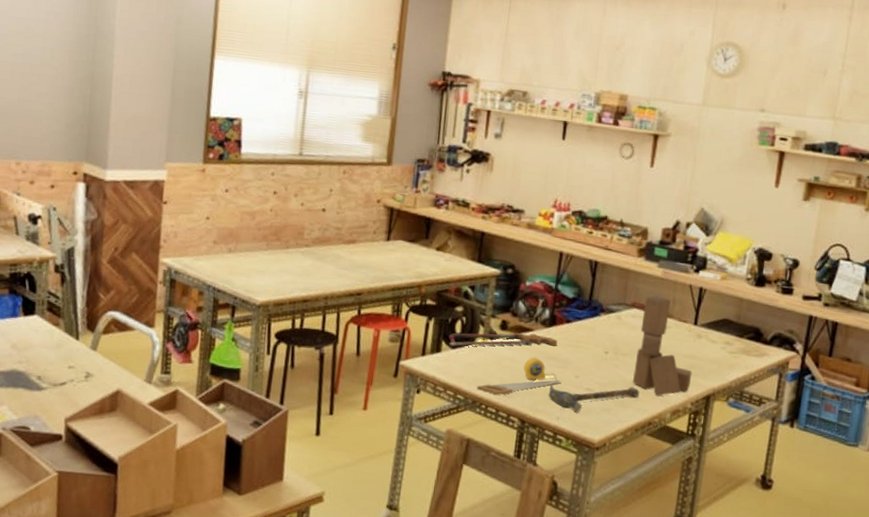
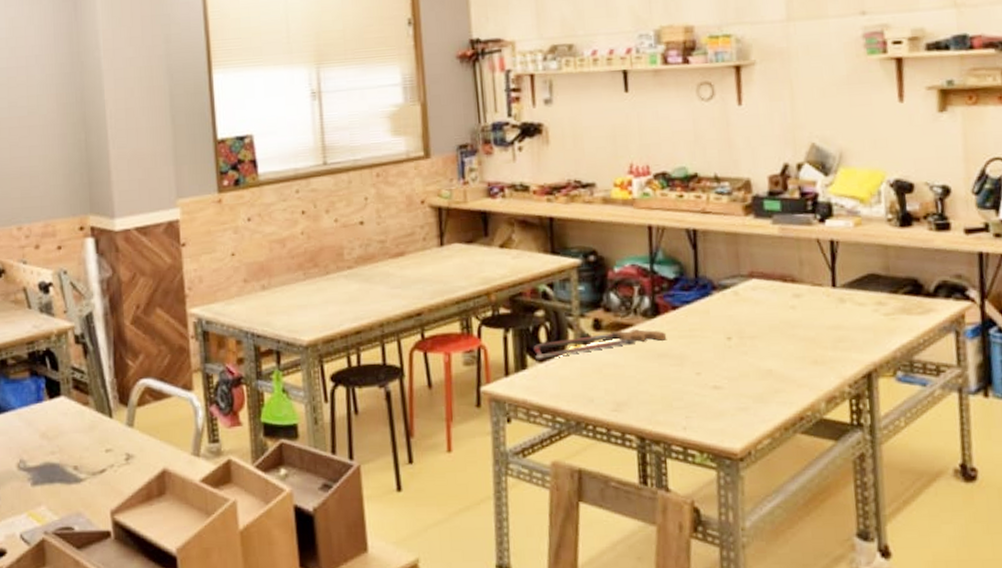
hand saw: present [476,379,562,395] -> none [577,381,681,411]
tape measure: present [523,357,557,380] -> none [630,358,674,386]
hammer: present [548,383,640,412] -> none [666,376,781,417]
wooden blocks: present [633,295,692,396] -> none [764,259,843,382]

